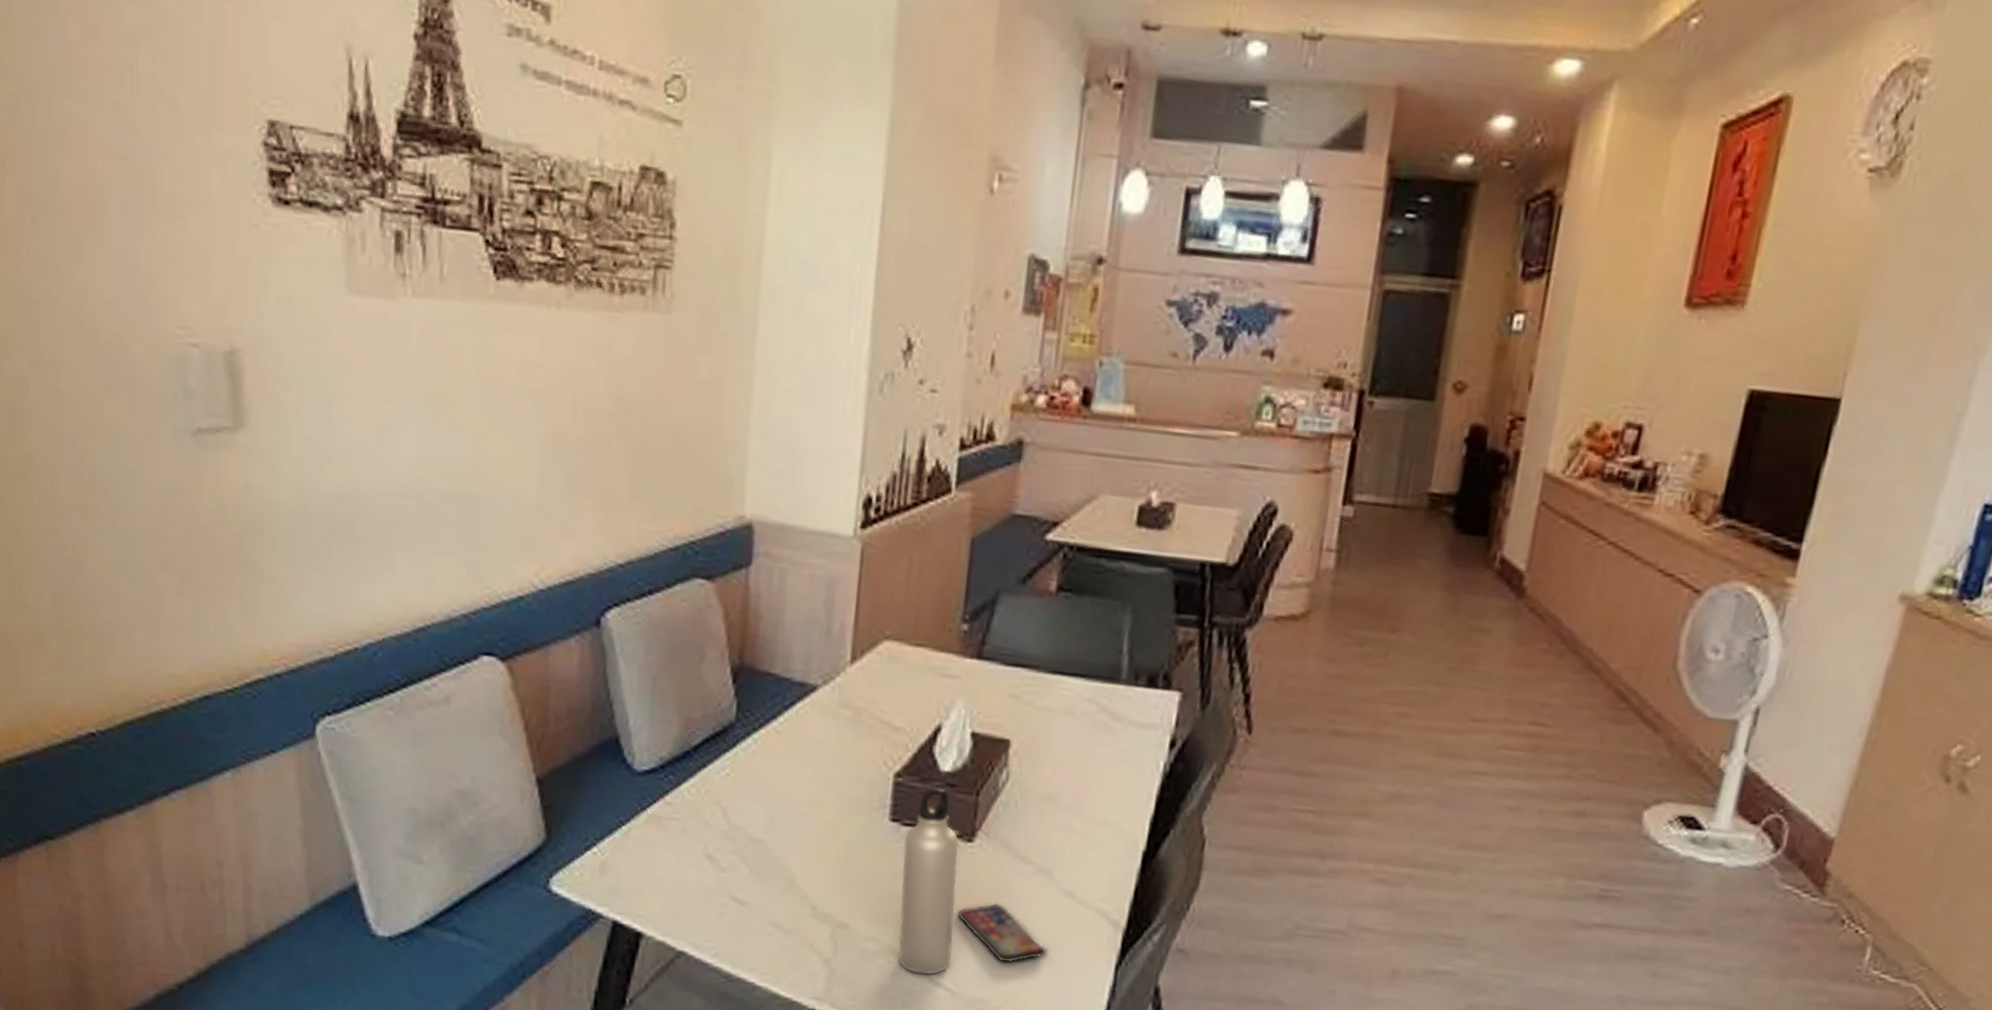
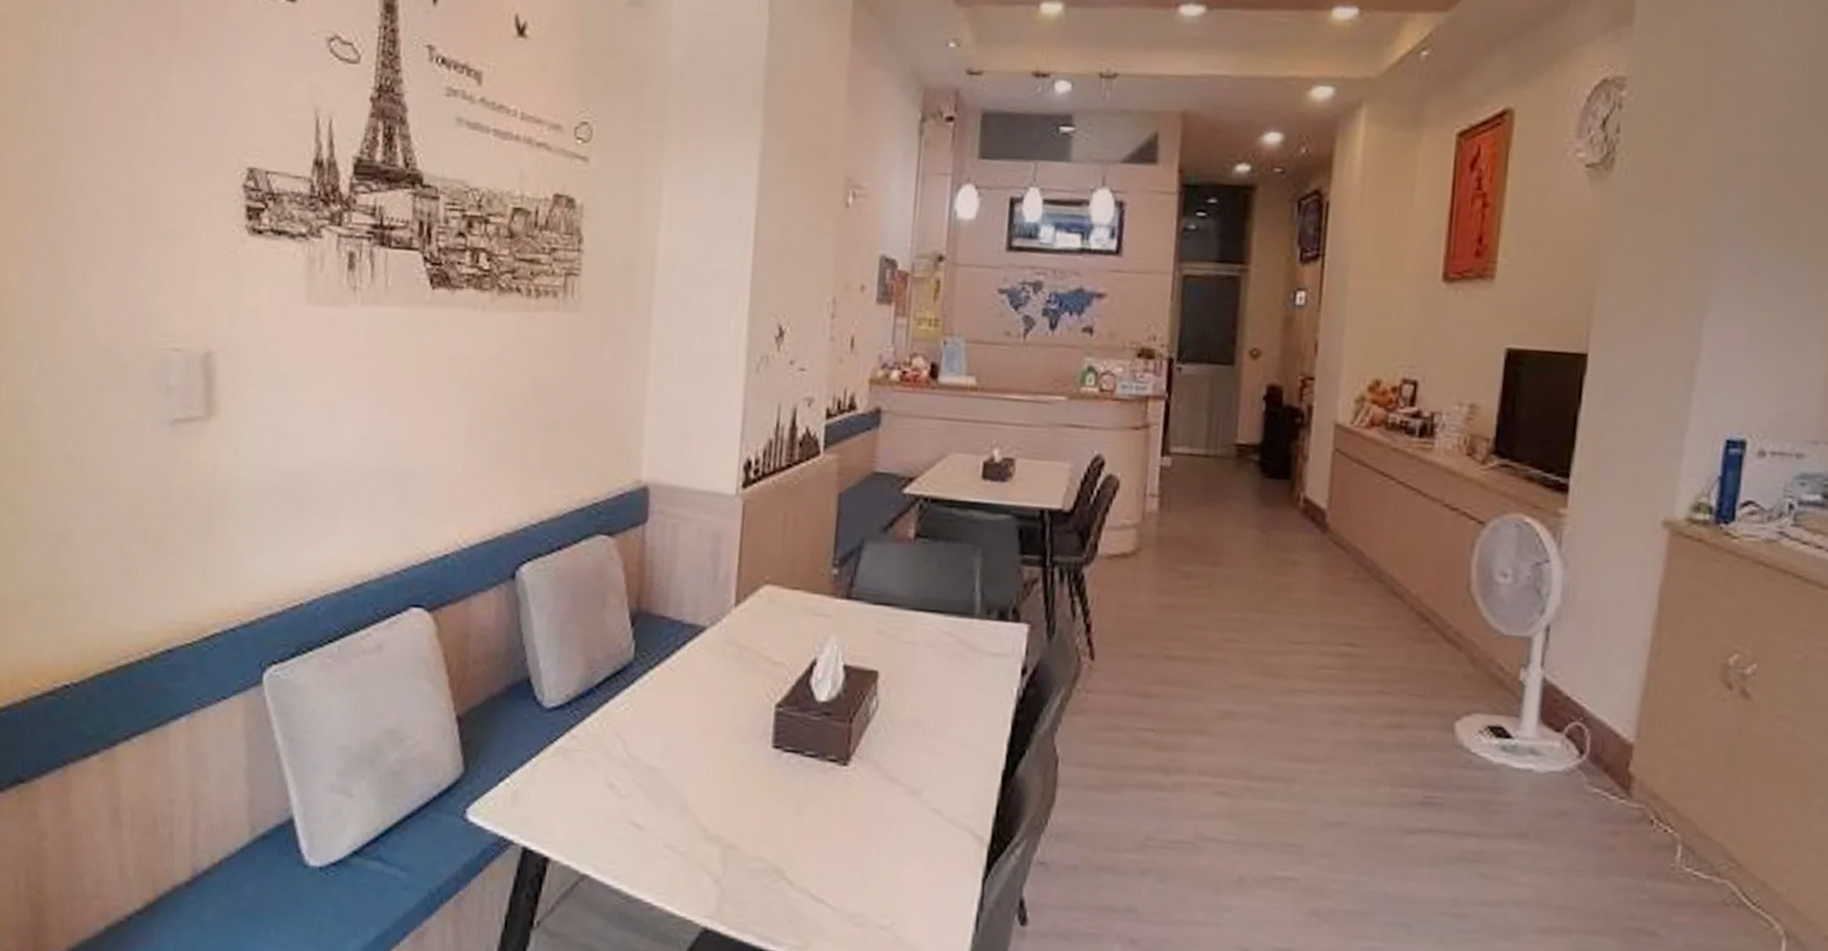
water bottle: present [898,787,959,975] -> none [782,716,835,892]
smartphone: present [957,902,1048,963] -> none [835,822,919,879]

